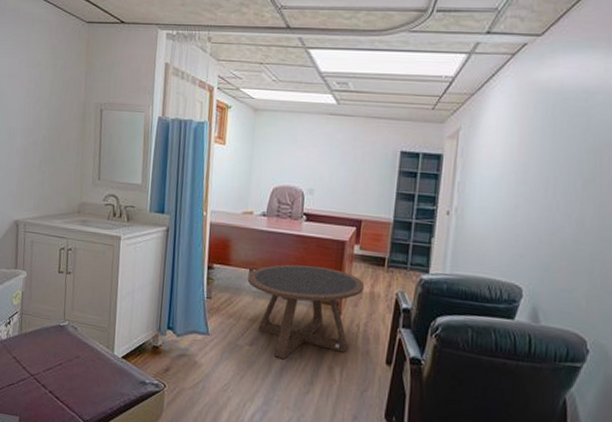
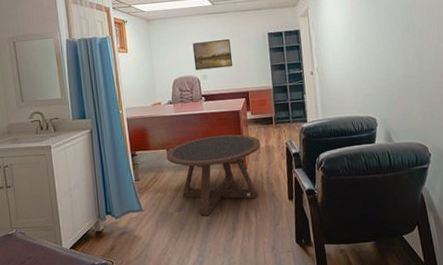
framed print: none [301,147,351,185] -> present [192,39,233,71]

